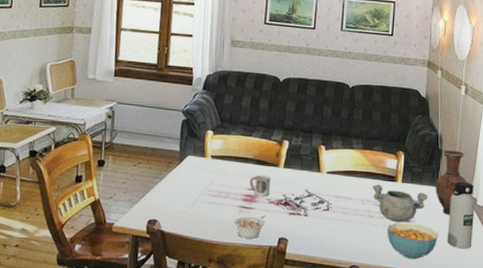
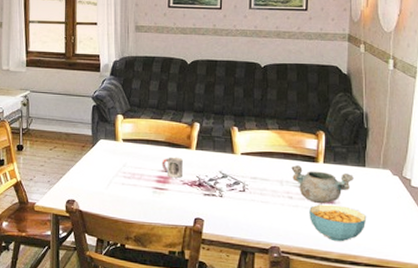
legume: present [234,215,265,238] -> none [149,196,180,218]
vase: present [435,150,467,215] -> none [361,129,398,197]
water bottle: present [447,181,475,249] -> none [377,161,409,232]

